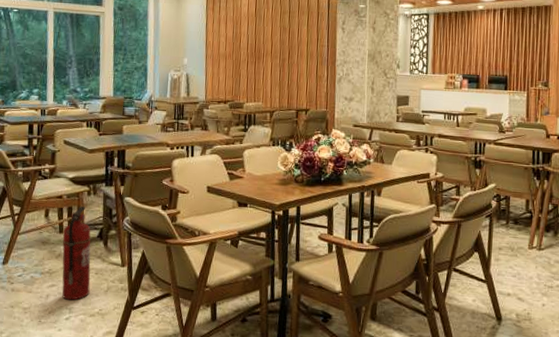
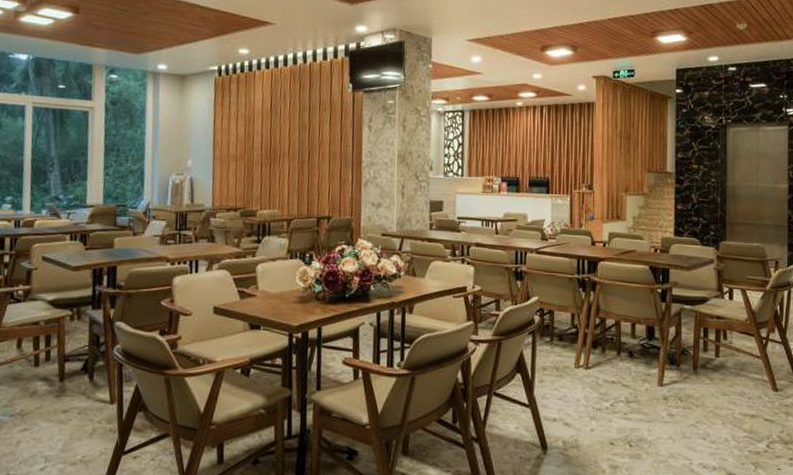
fire extinguisher: present [62,206,91,300] -> none [36,333,74,447]

